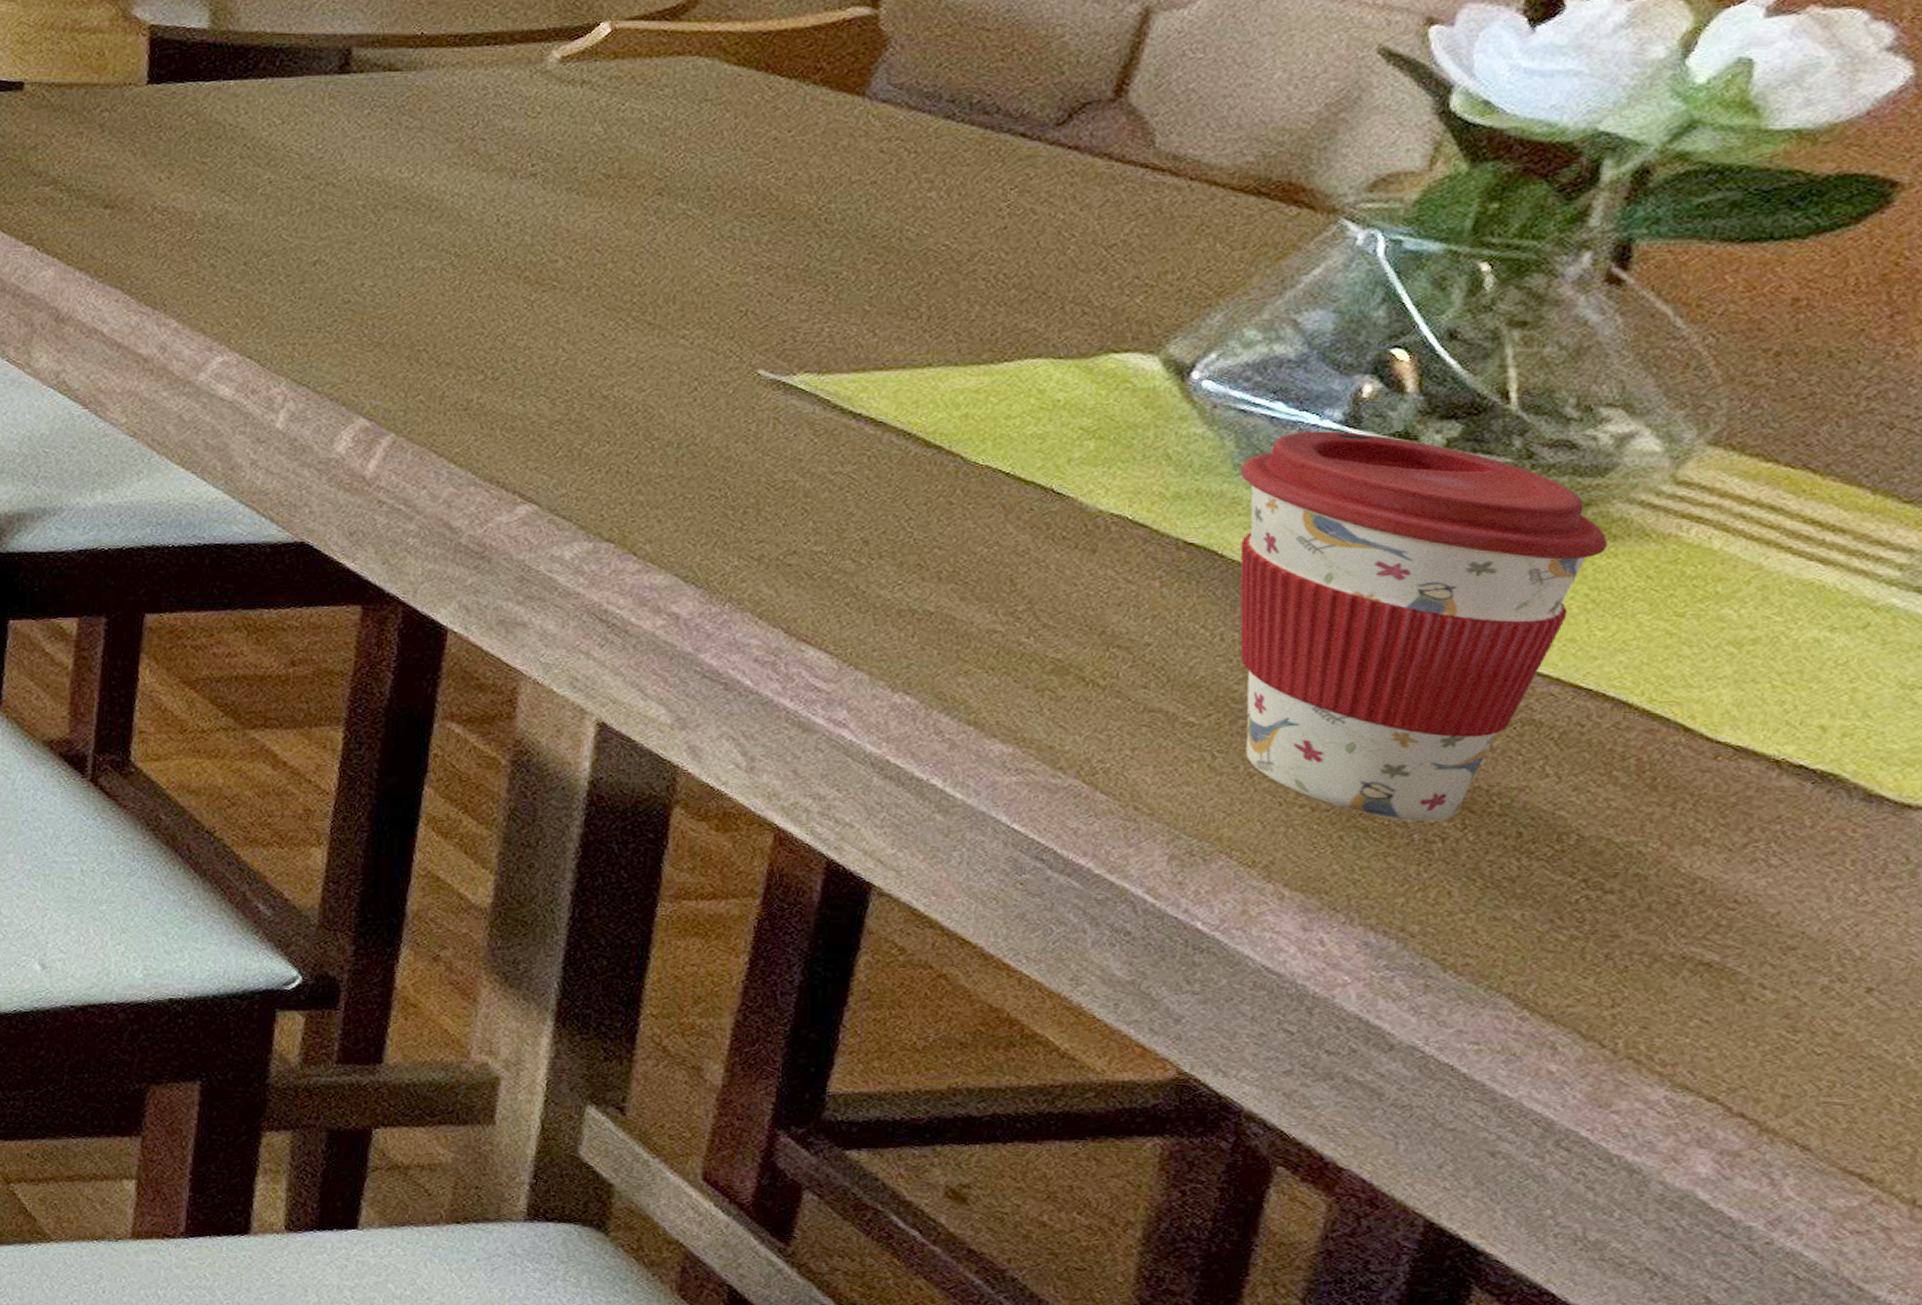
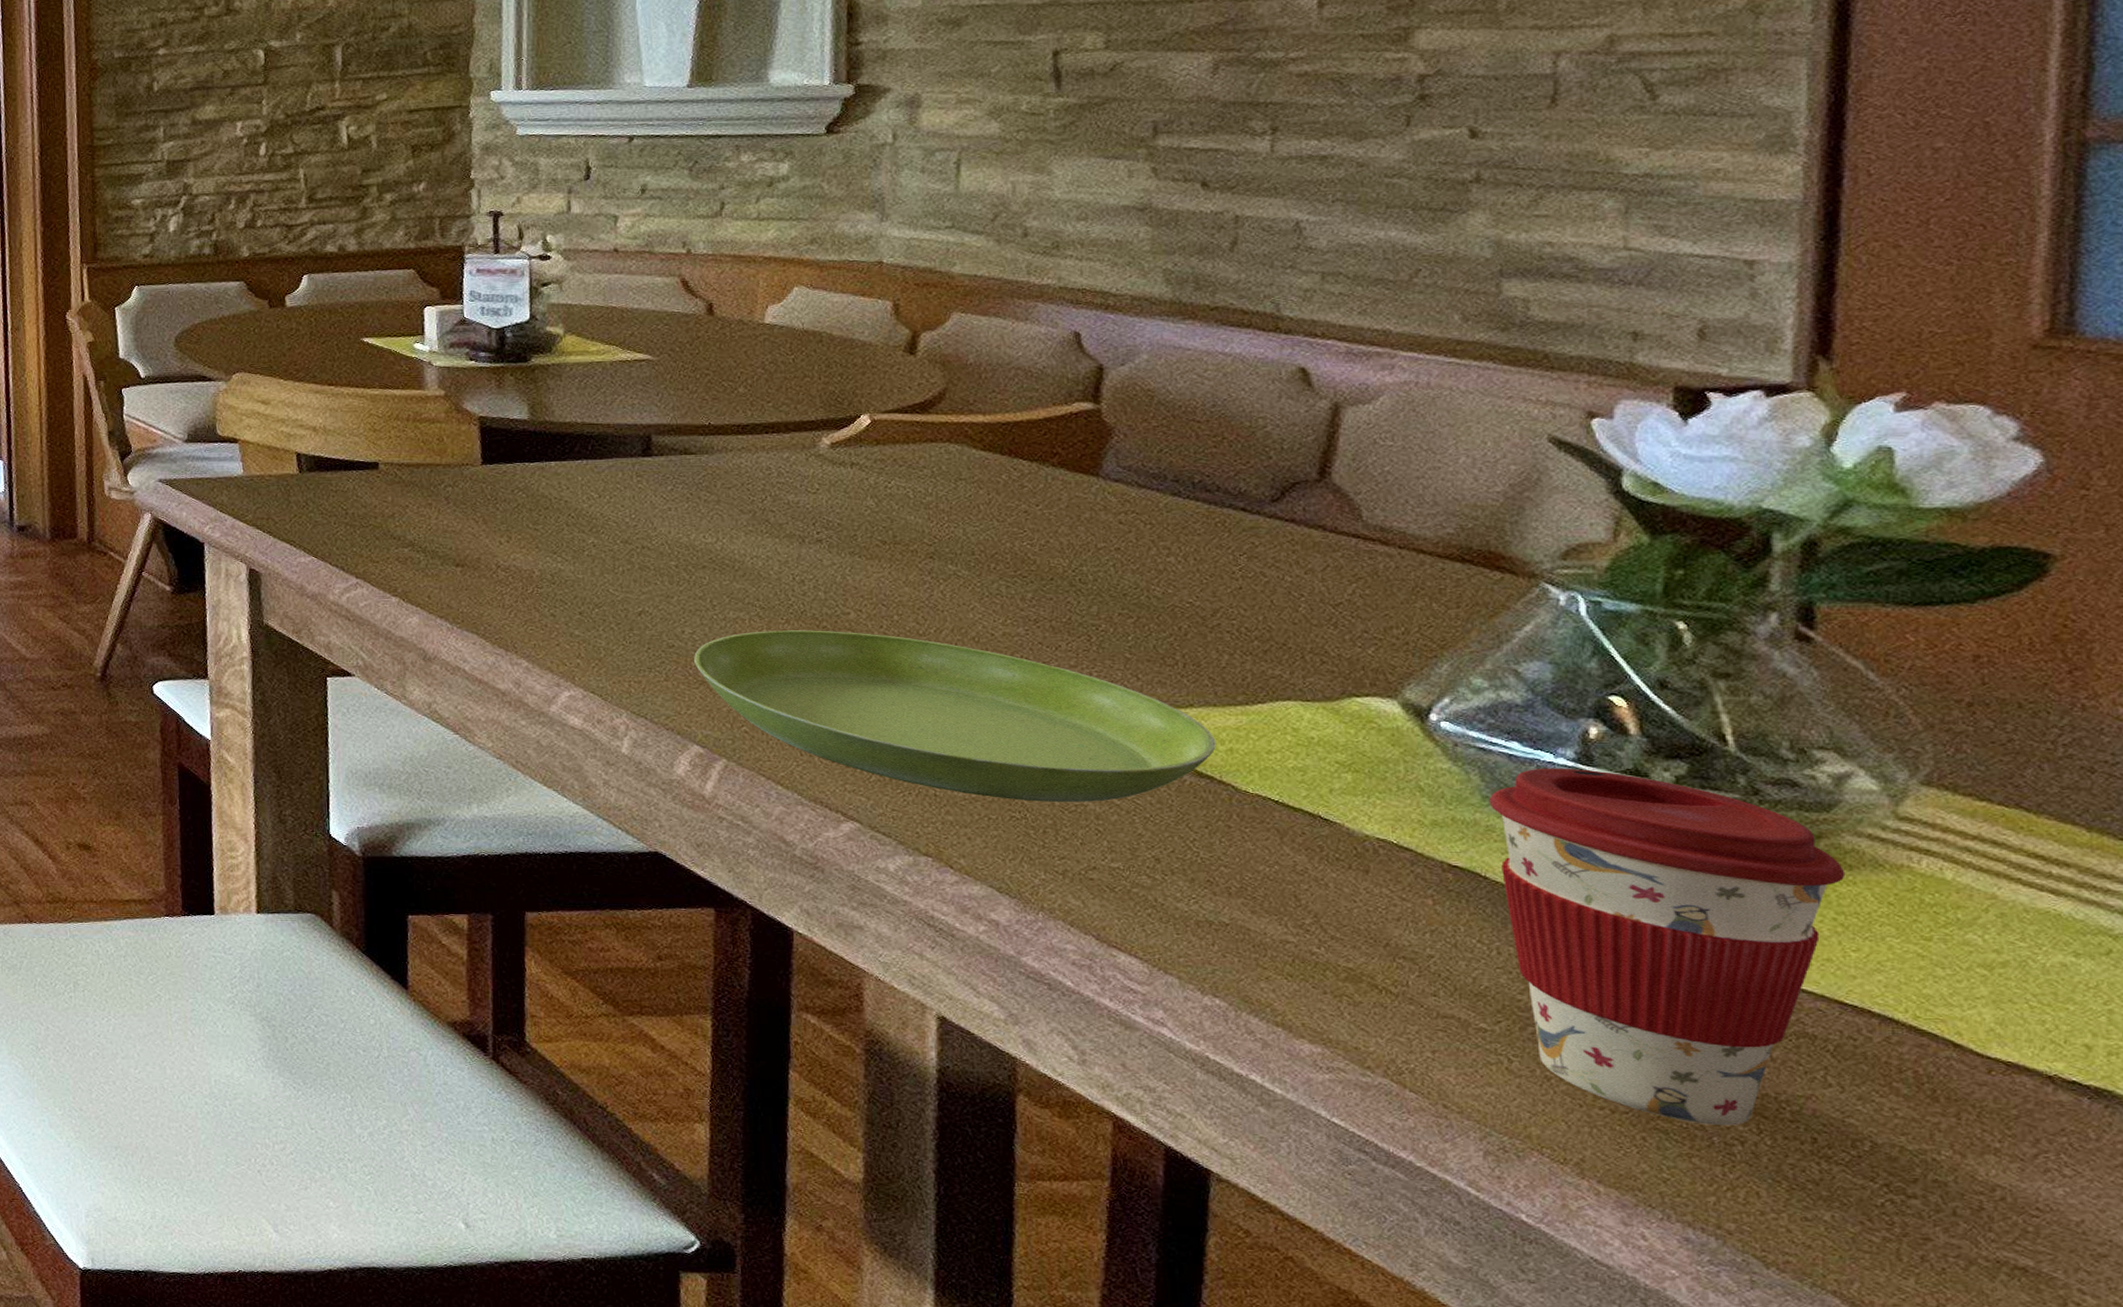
saucer: none [371,281,951,478] -> present [694,630,1216,802]

